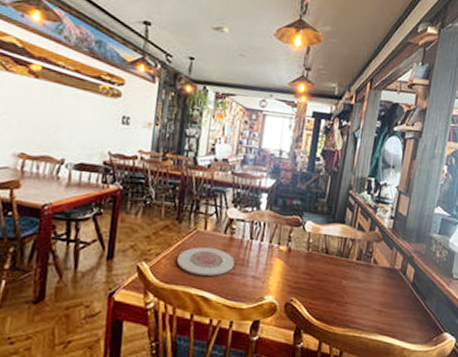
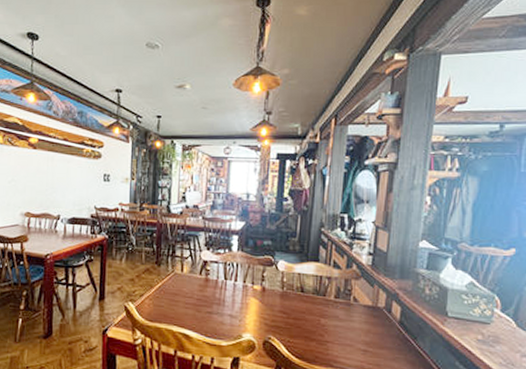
plate: present [177,247,235,276] -> none [159,288,211,315]

